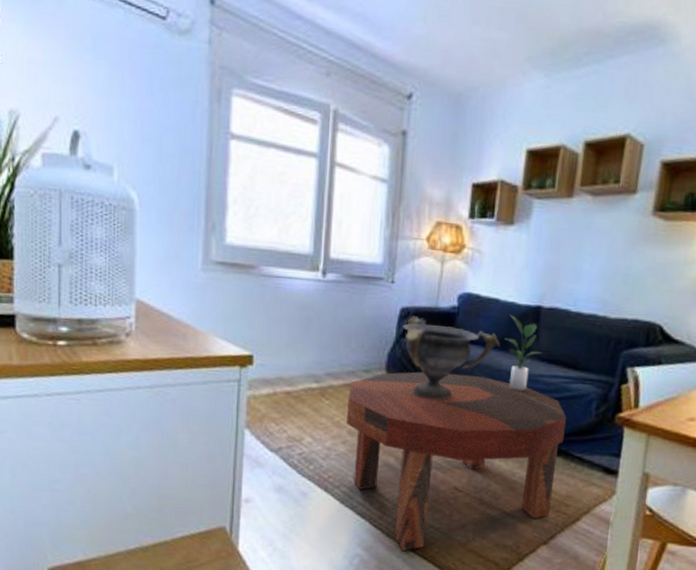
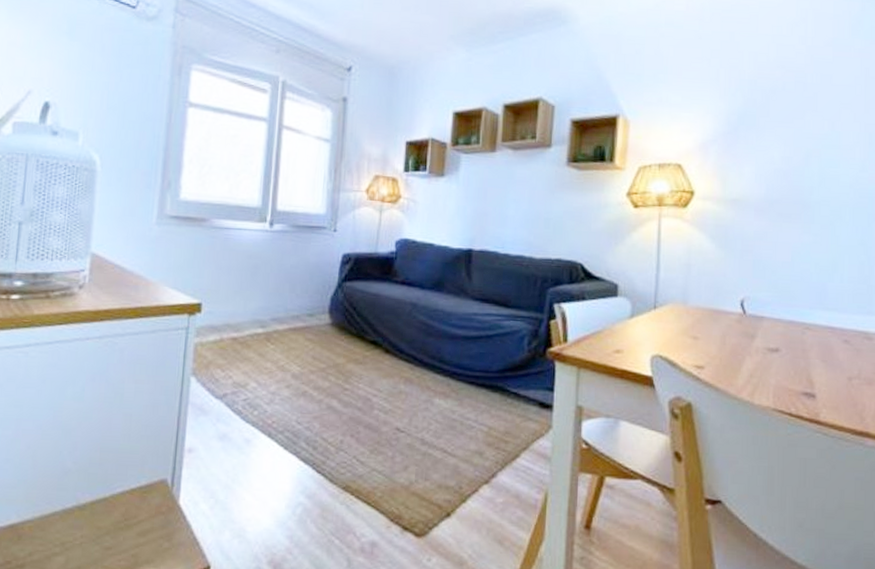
coffee table: present [345,371,566,551] -> none [290,314,501,497]
decorative bowl: present [402,316,500,400] -> none [344,261,436,341]
potted plant: present [504,313,543,392] -> none [440,256,475,330]

